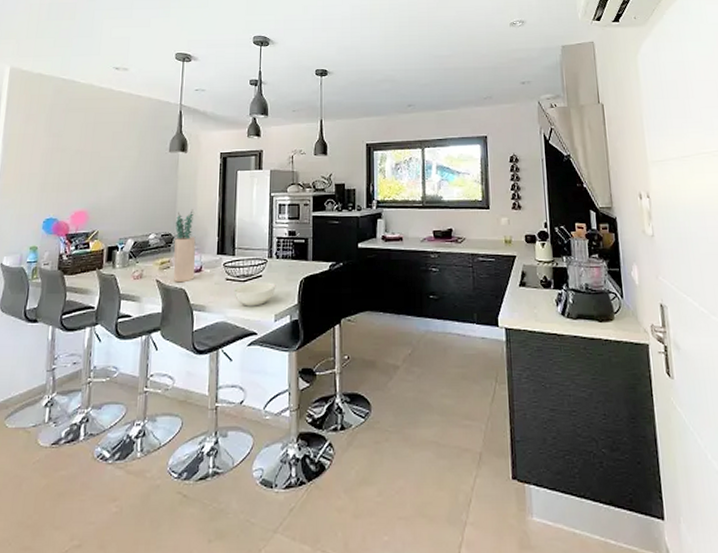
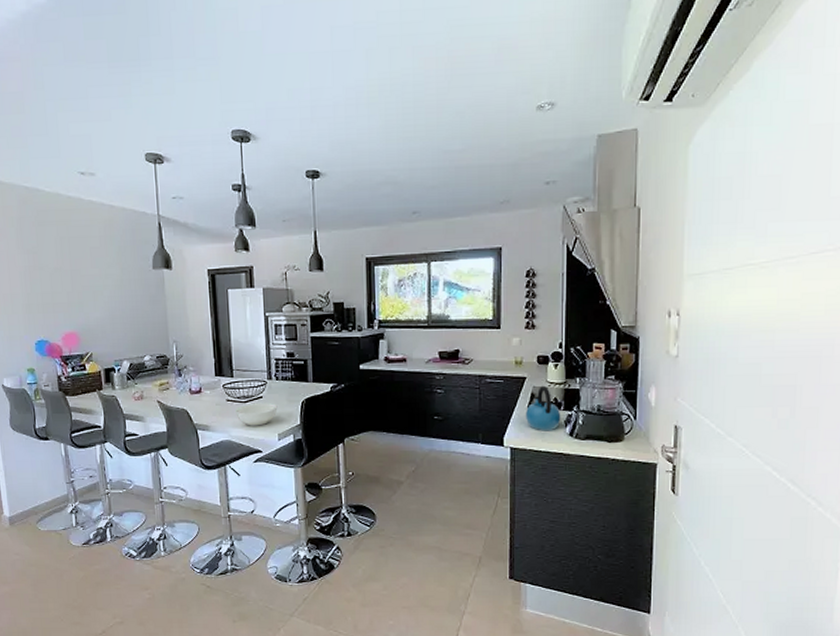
vase: present [173,209,196,283] -> none [169,330,196,404]
kettle: none [517,265,552,309] -> present [525,386,561,430]

